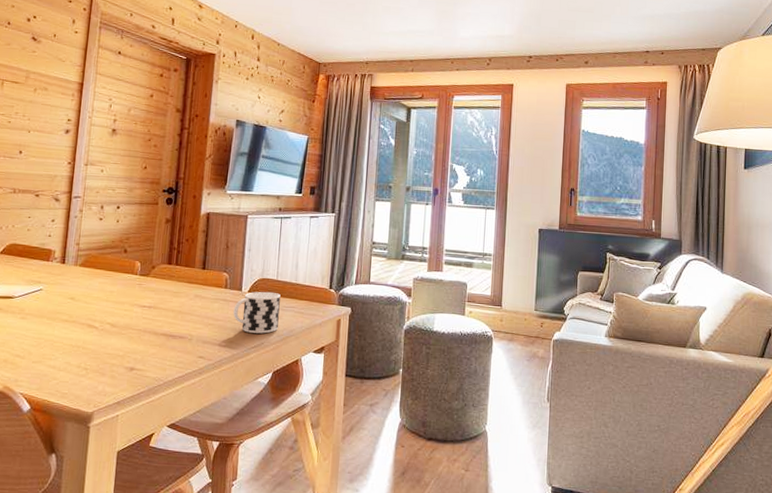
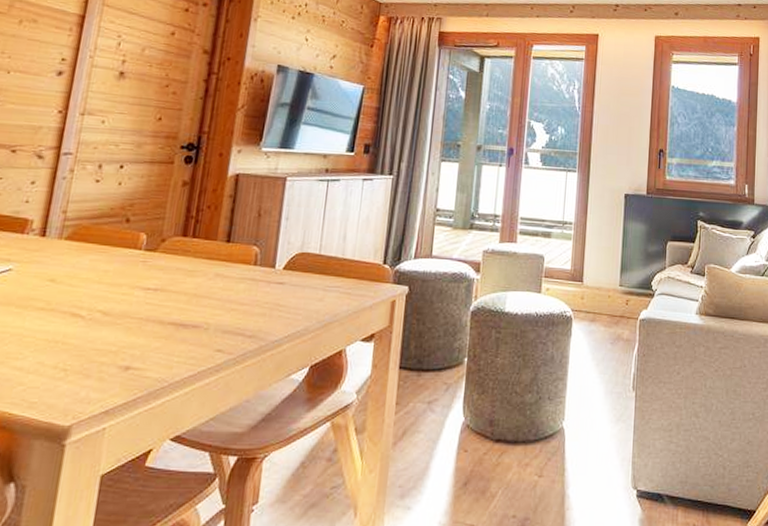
cup: present [233,291,281,334] -> none [263,268,323,320]

